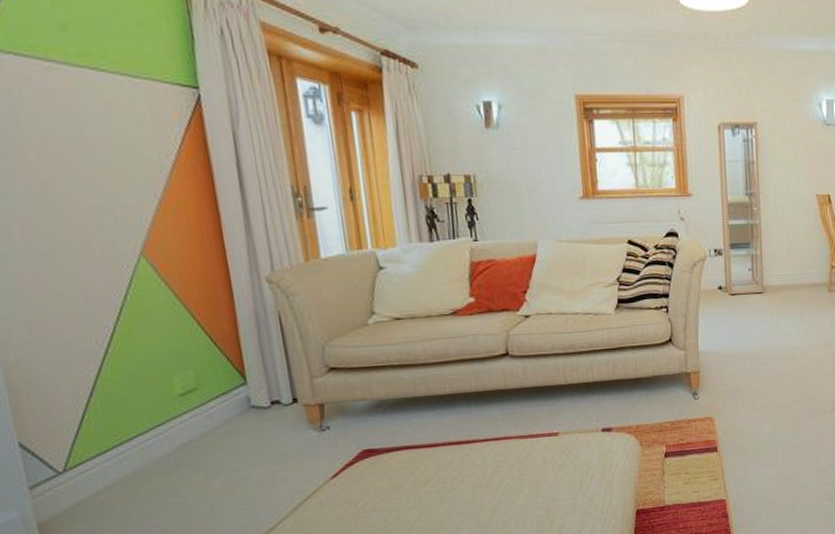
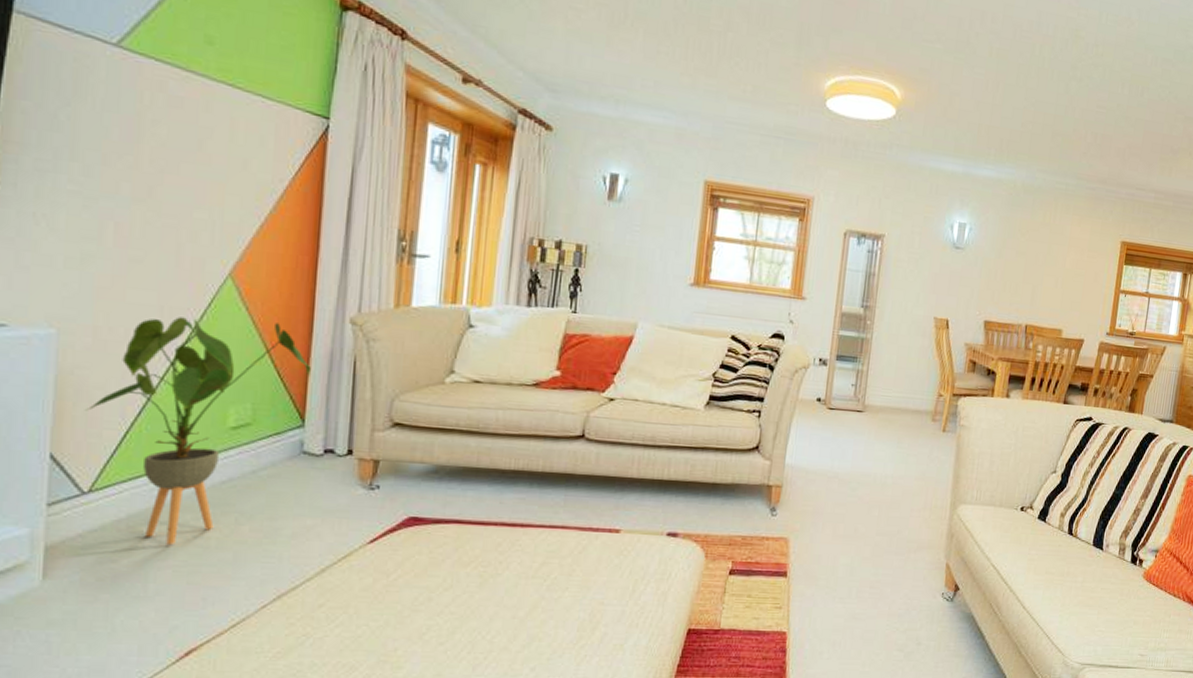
house plant: none [40,292,241,508] -> present [86,317,311,546]

